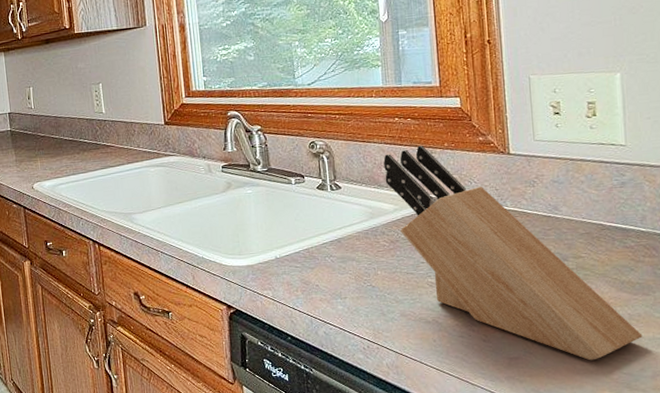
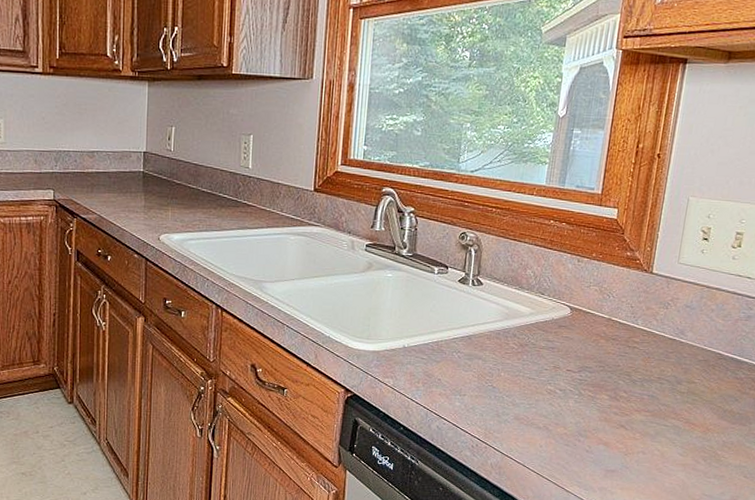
knife block: present [383,145,643,361] -> none [527,252,731,481]

